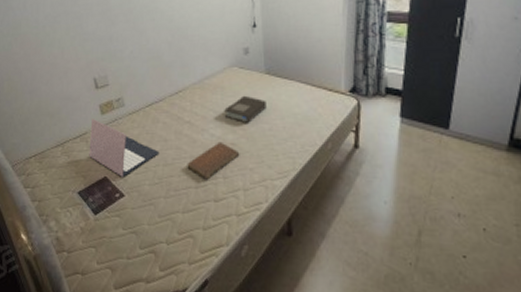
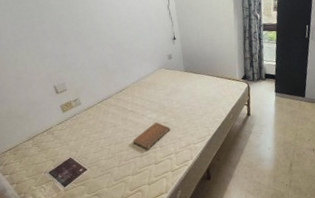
laptop: present [89,119,160,177] -> none [54,116,111,157]
book: present [224,95,266,125] -> none [157,88,187,108]

